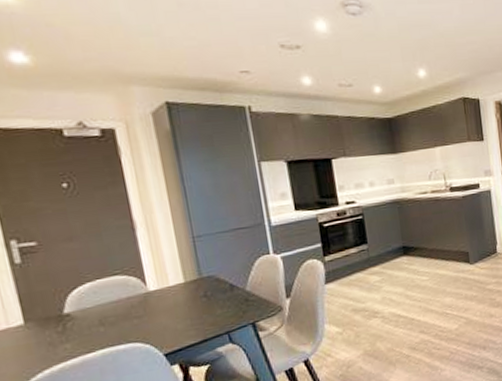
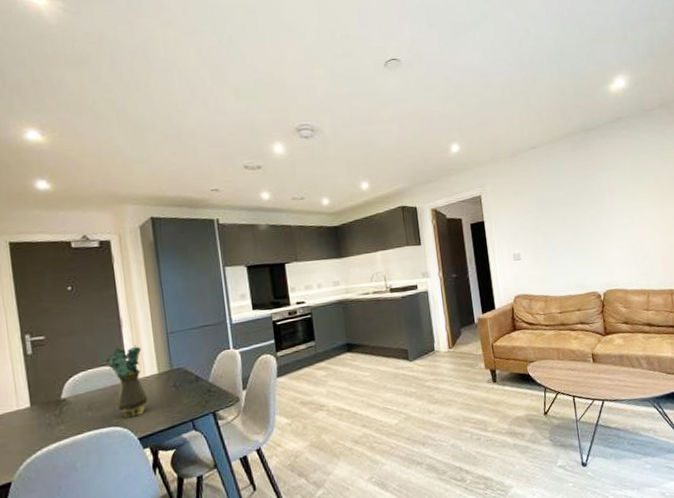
vase: none [118,250,174,333] -> present [106,345,148,419]

